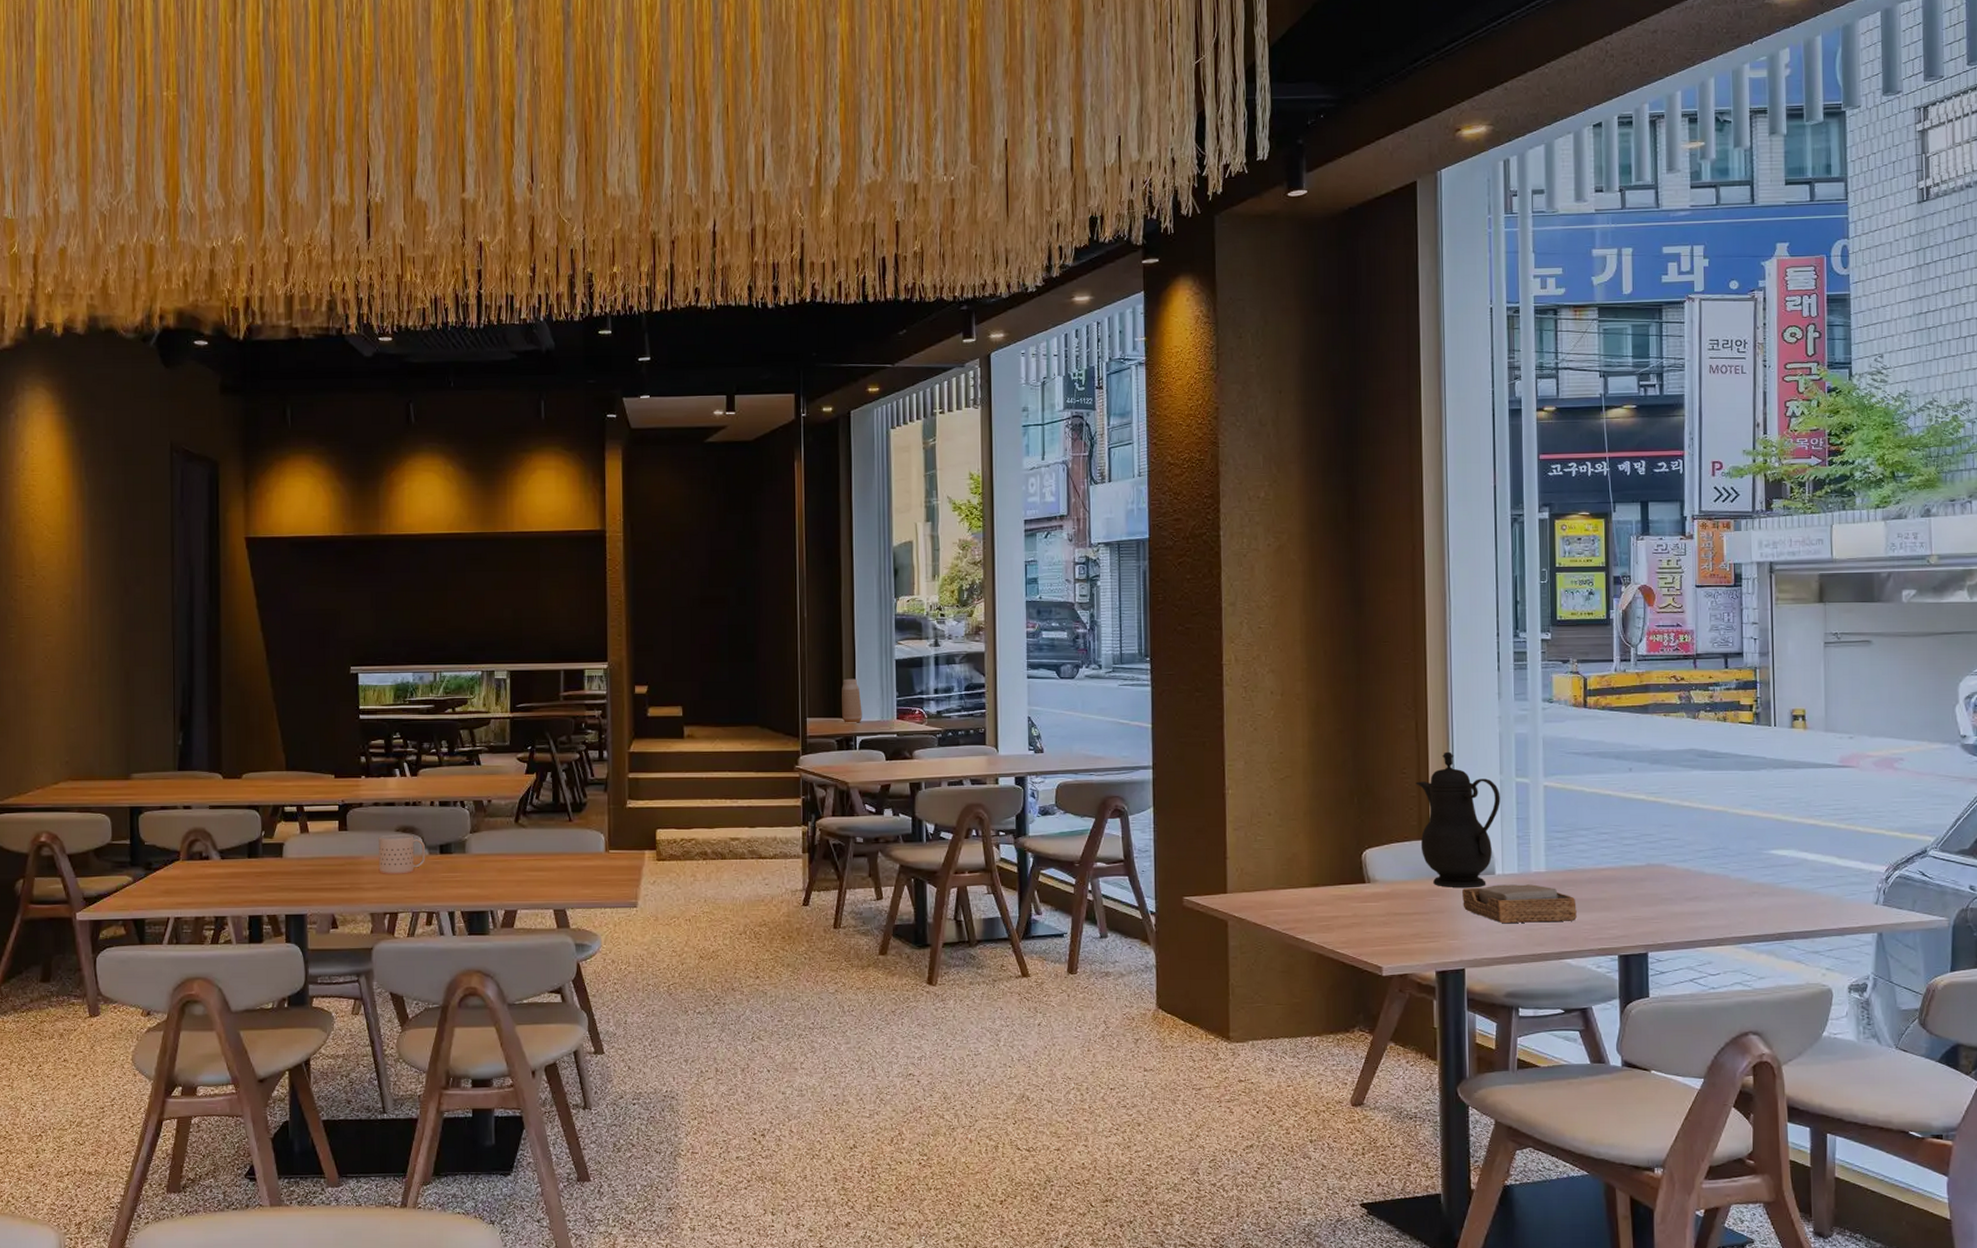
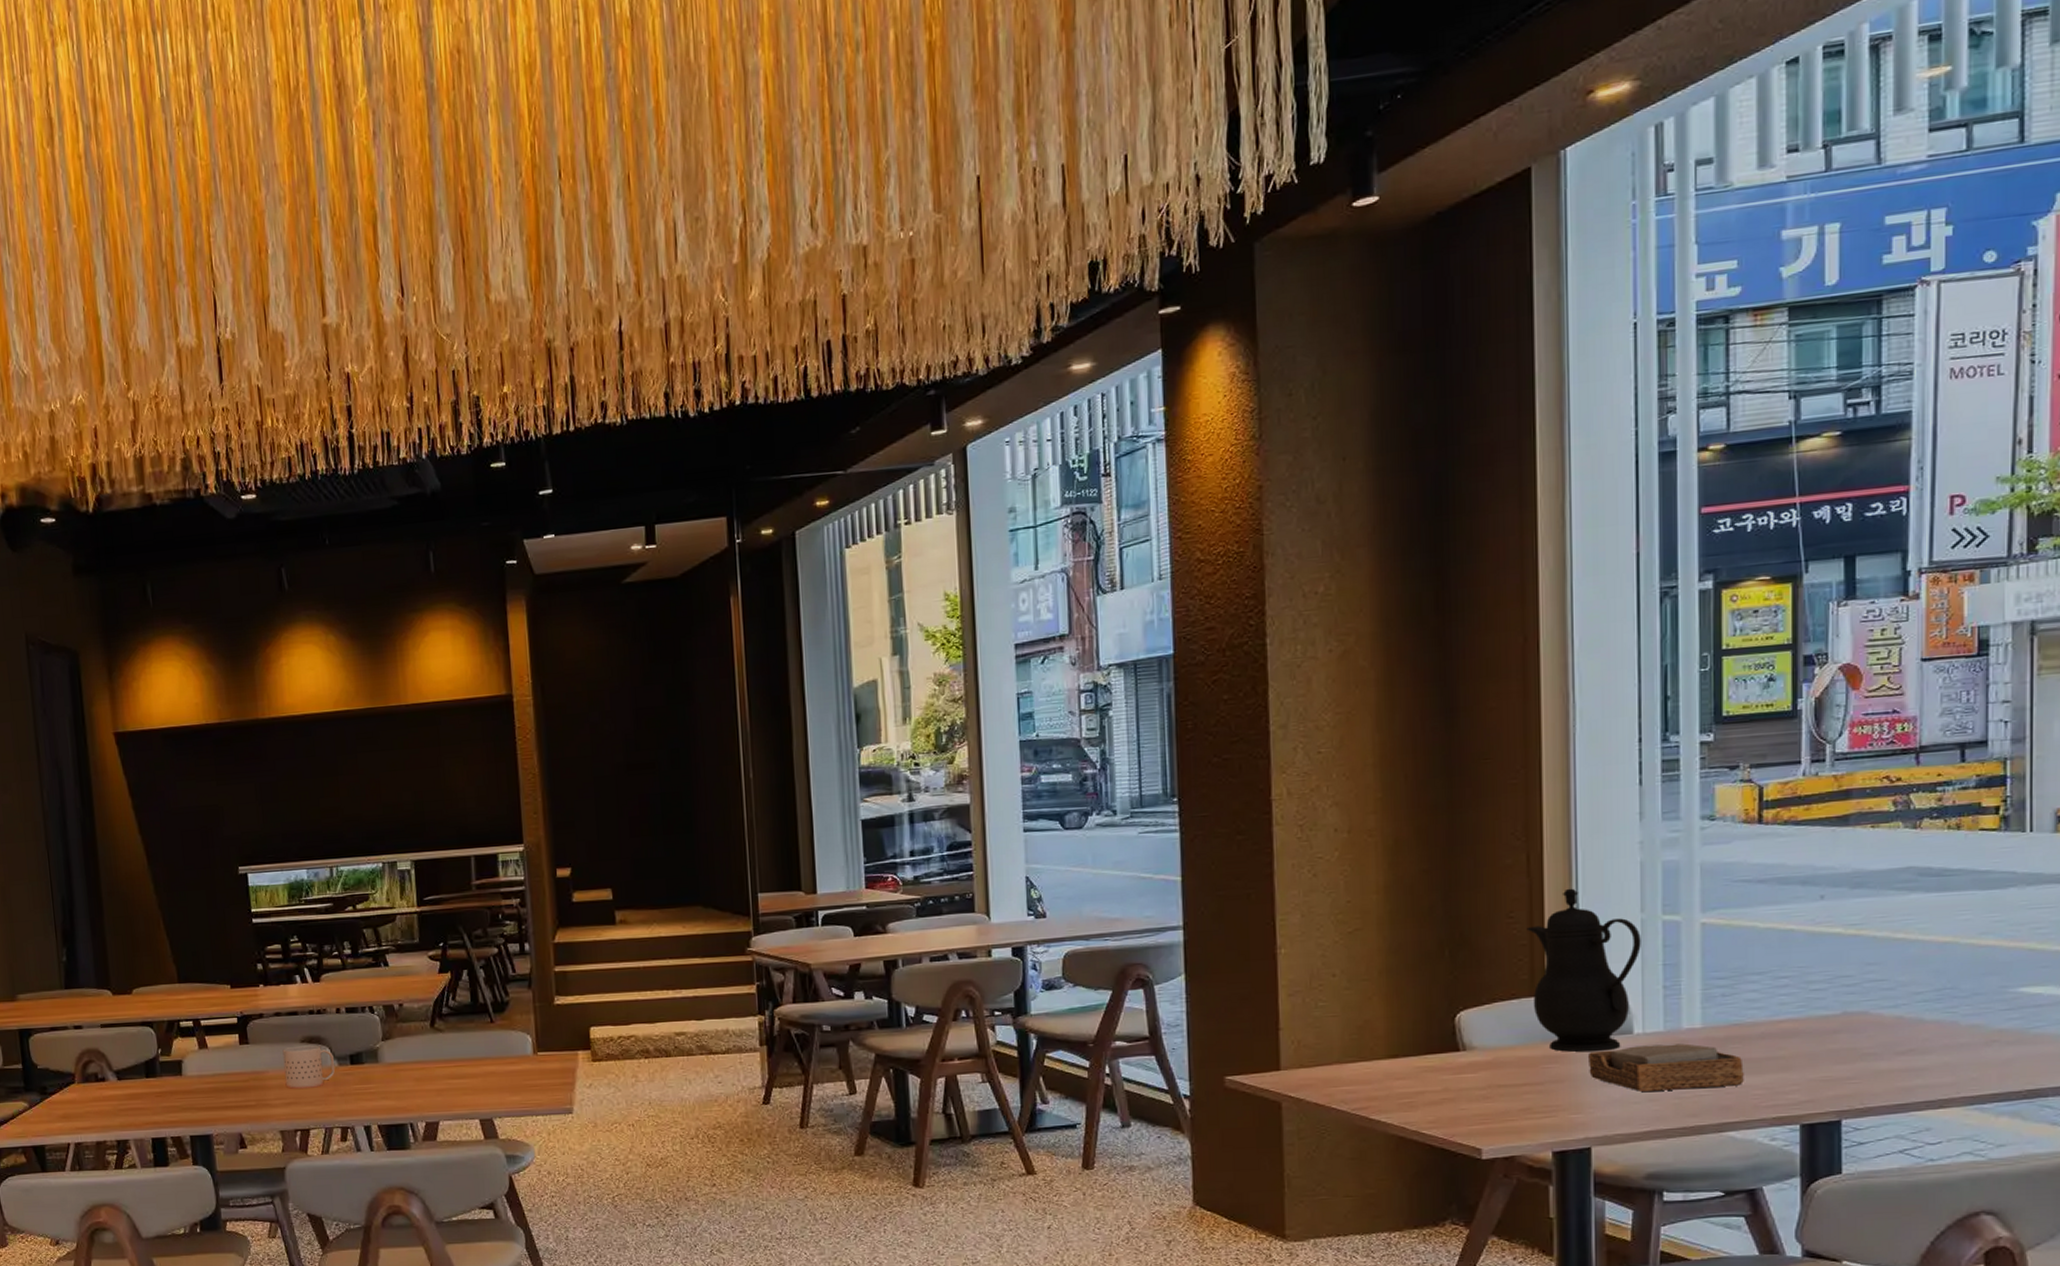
vase: present [842,678,862,724] -> none [798,845,824,898]

